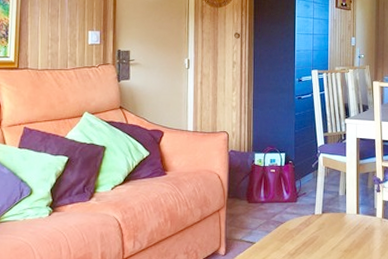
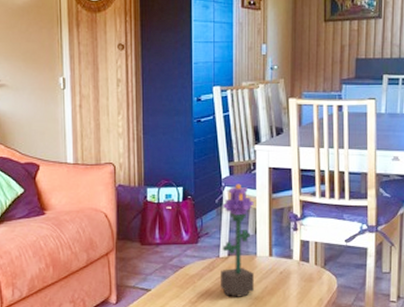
potted flower: none [315,151,344,250] -> present [221,184,254,297]

